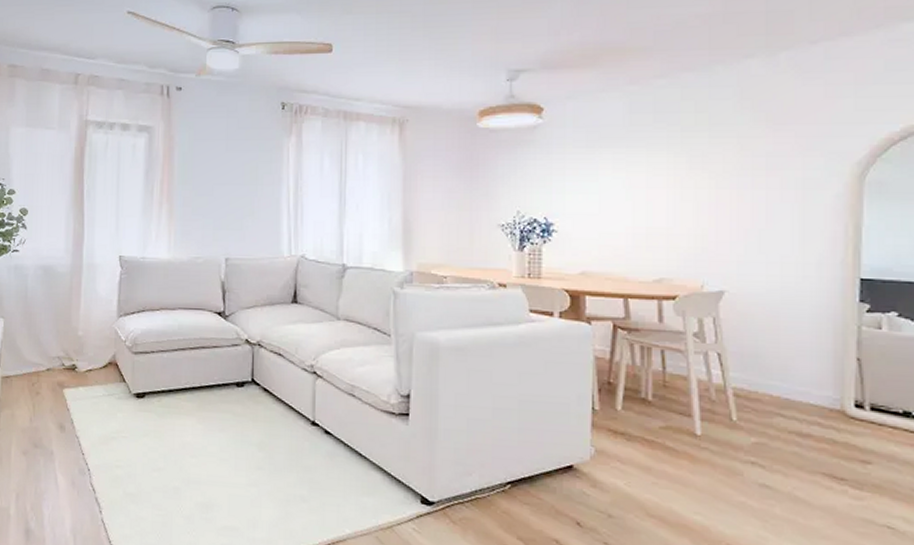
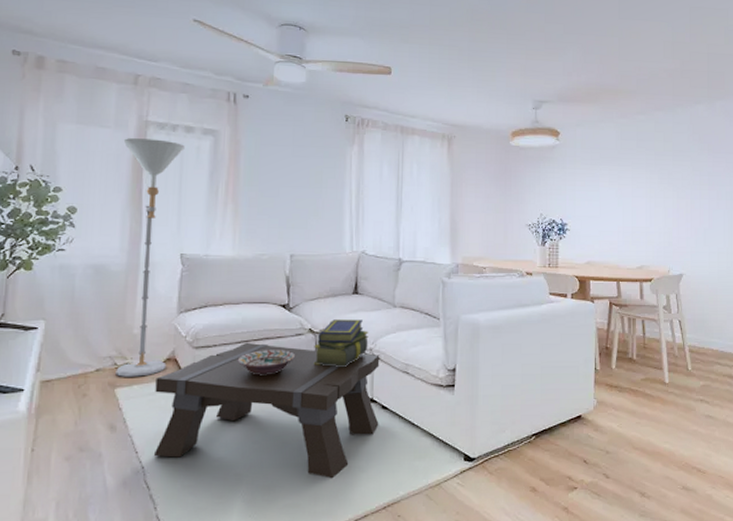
floor lamp: none [63,139,121,380] -> present [115,138,185,378]
coffee table: none [98,350,322,505] -> present [153,342,380,479]
decorative bowl: none [174,359,233,387] -> present [237,350,296,375]
stack of books: none [251,330,309,385] -> present [313,319,369,368]

